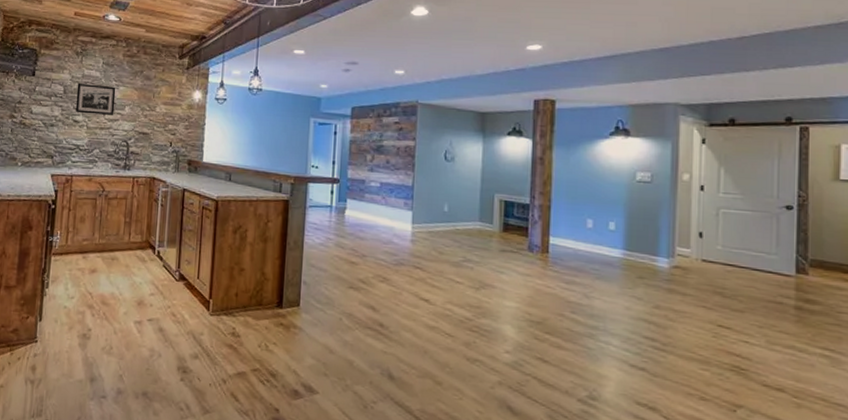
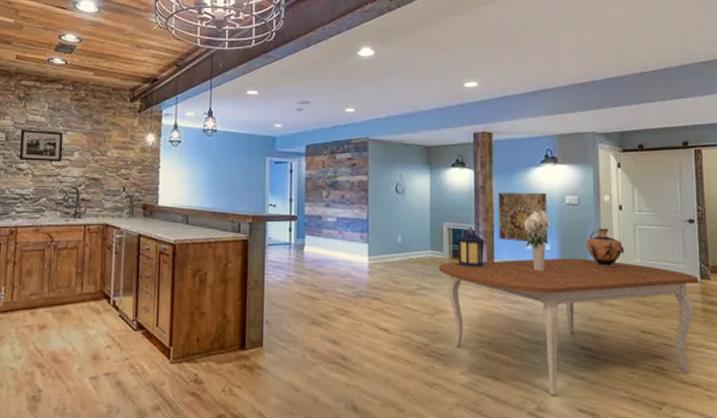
dining table: none [488,236,794,385] -> present [439,258,699,396]
lantern: none [507,199,540,243] -> present [456,226,485,267]
wall art: none [556,165,614,223] -> present [498,192,548,244]
bouquet: none [586,186,618,252] -> present [524,210,551,271]
ceramic jug: none [658,209,702,254] -> present [586,228,623,268]

